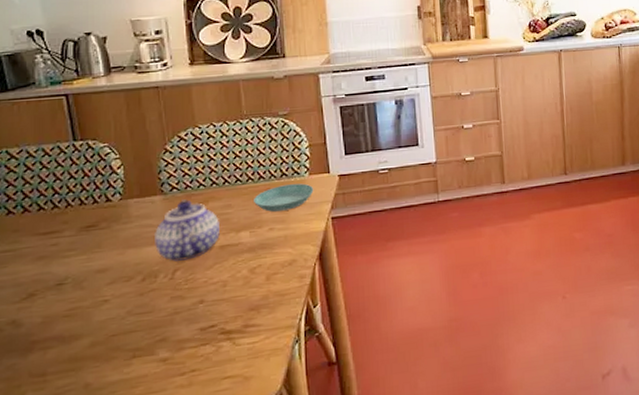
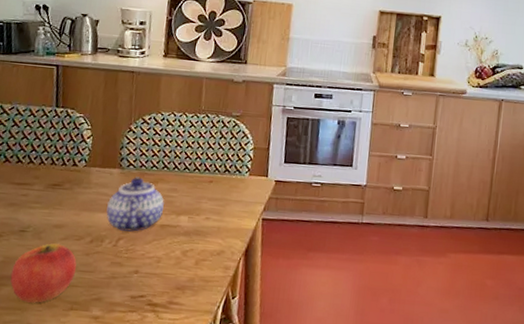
apple: none [55,289,131,361] -> present [10,243,77,303]
saucer: present [254,183,314,212] -> none [197,180,251,204]

